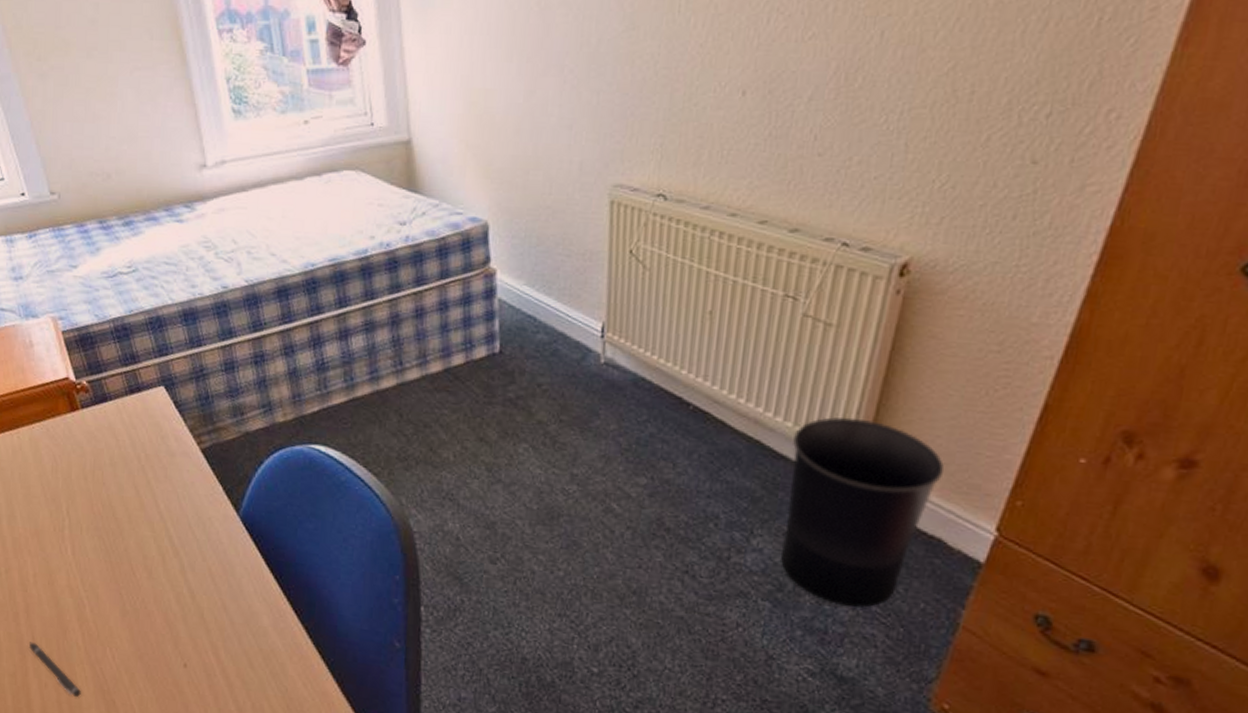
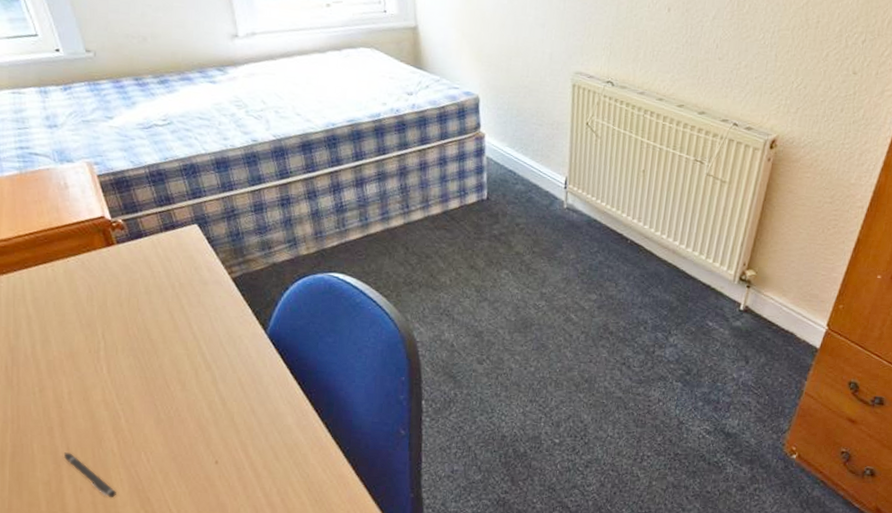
waste bin: present [779,417,945,608] -> none [688,248,796,383]

